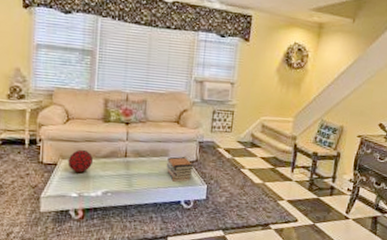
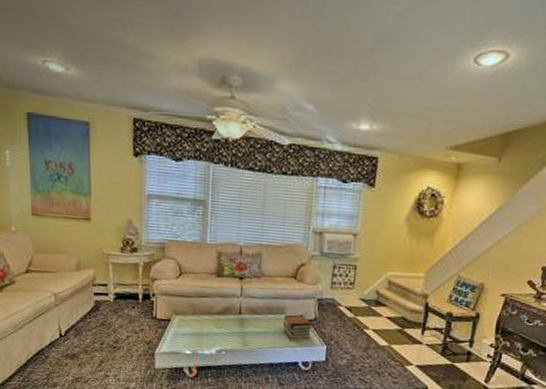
decorative orb: present [67,149,94,173] -> none [181,305,207,329]

